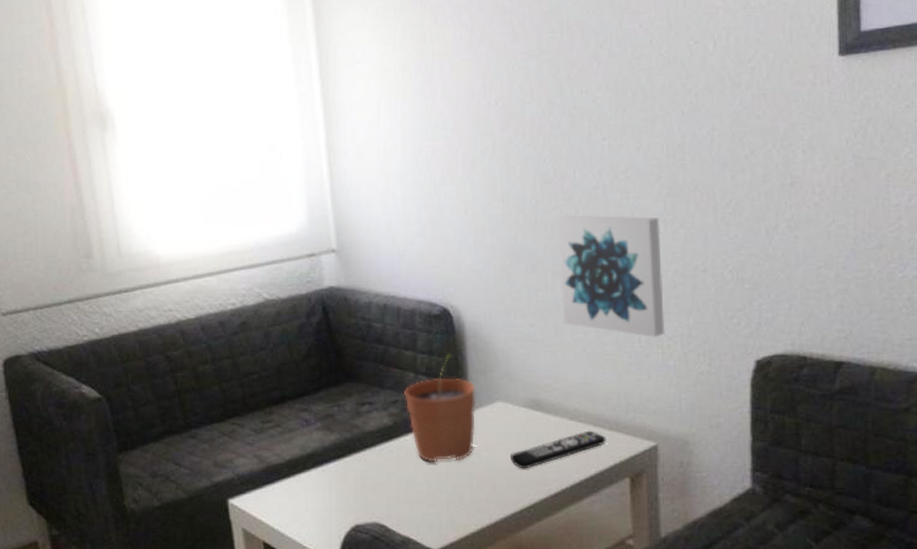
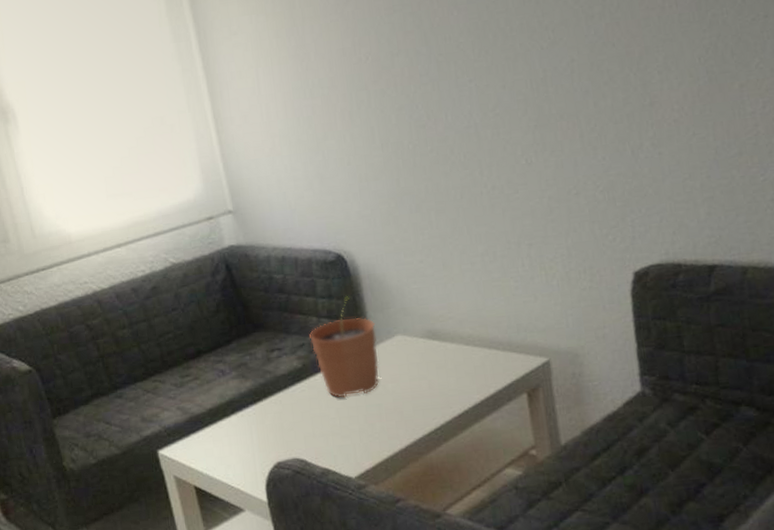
remote control: present [510,430,606,469] -> none [413,353,502,395]
wall art: present [556,215,665,338] -> none [433,149,546,261]

